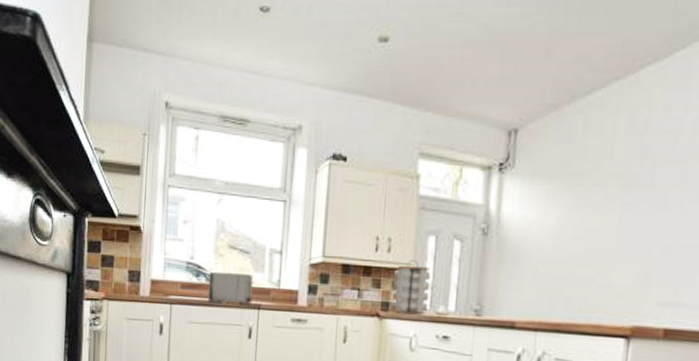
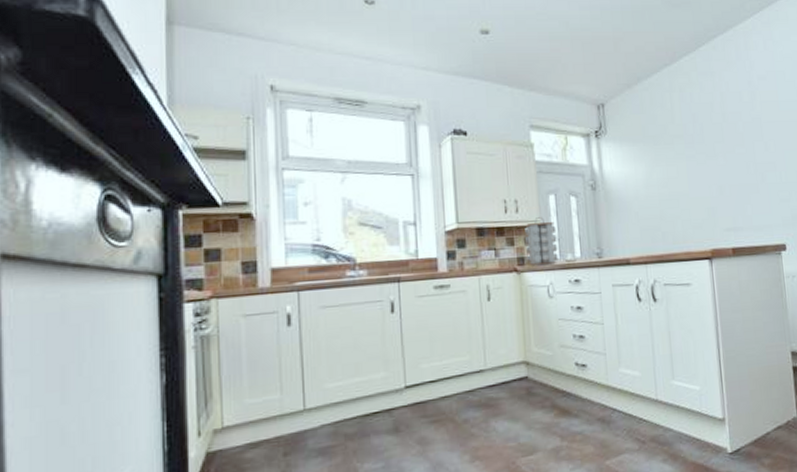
toaster: present [208,271,254,304] -> none [340,248,391,282]

